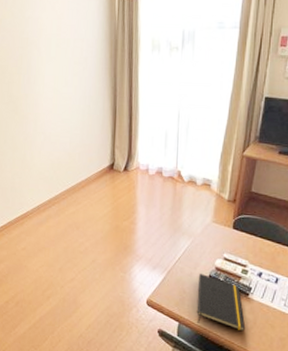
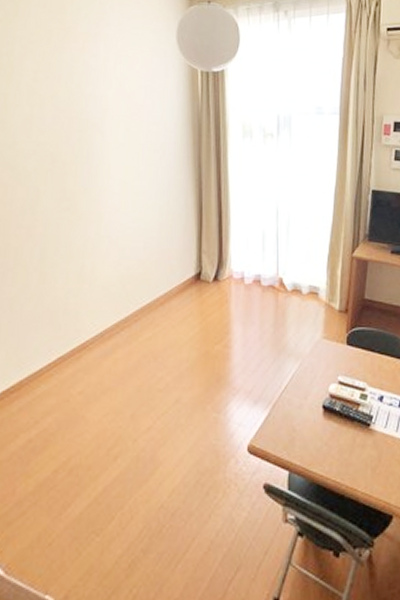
notepad: present [197,273,245,332] -> none [311,403,368,474]

